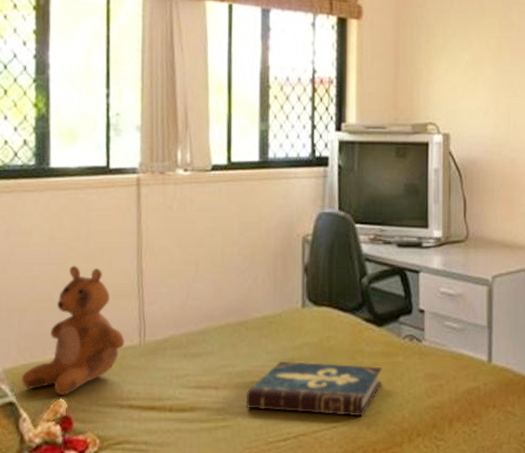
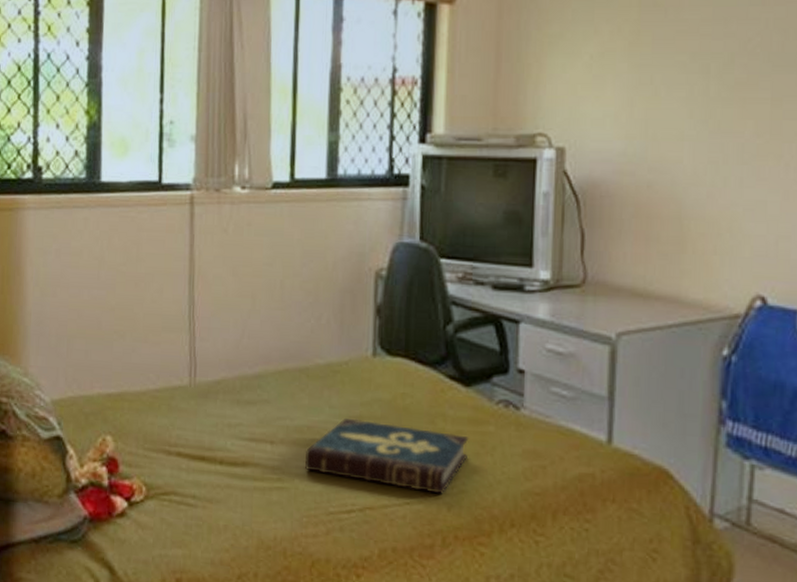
teddy bear: present [21,265,125,396] -> none [68,291,174,435]

